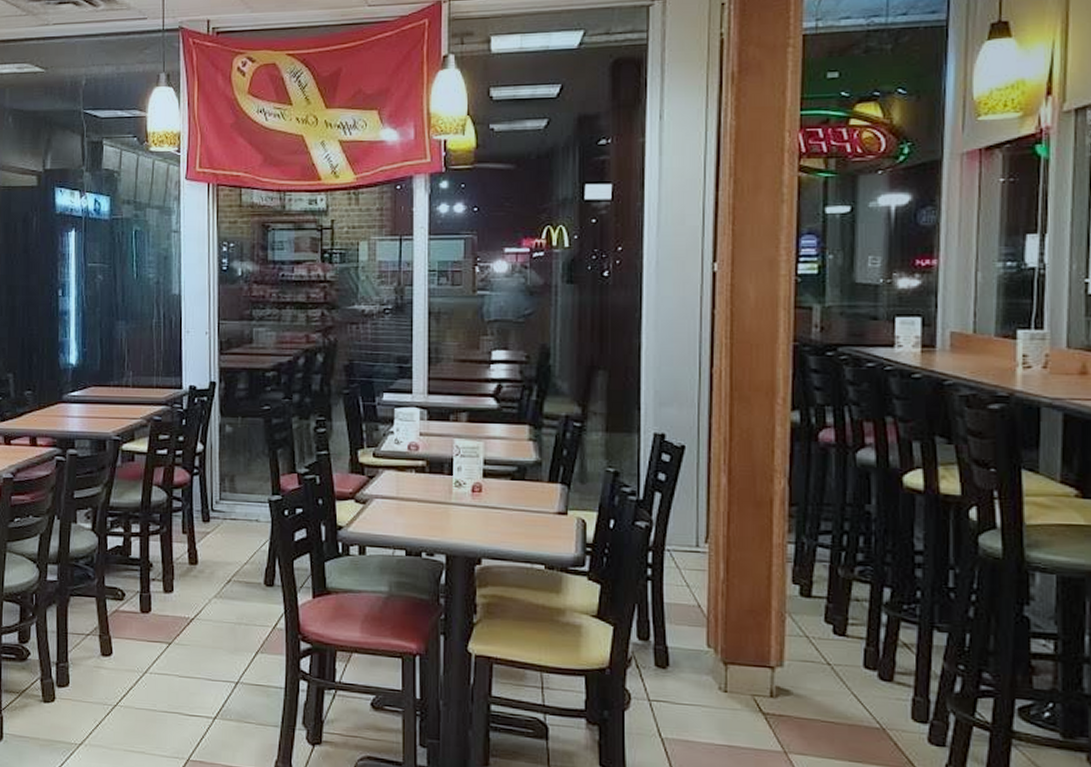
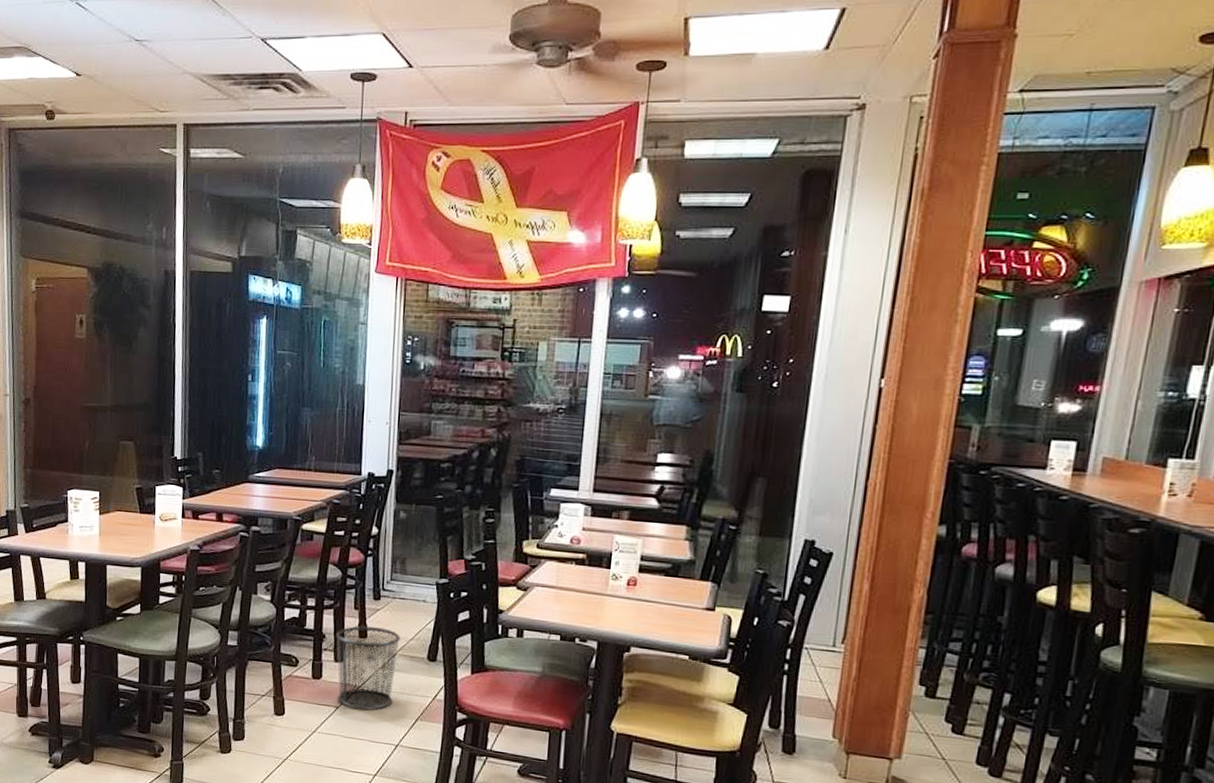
waste bin: none [164,551,234,644] -> present [336,626,400,710]

